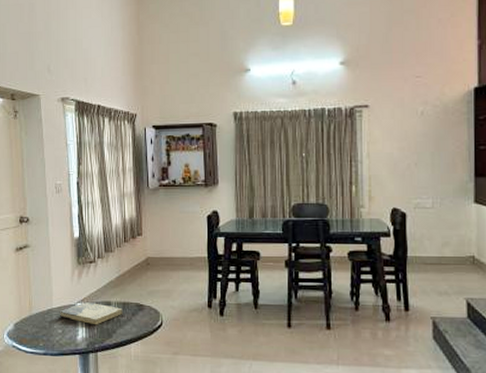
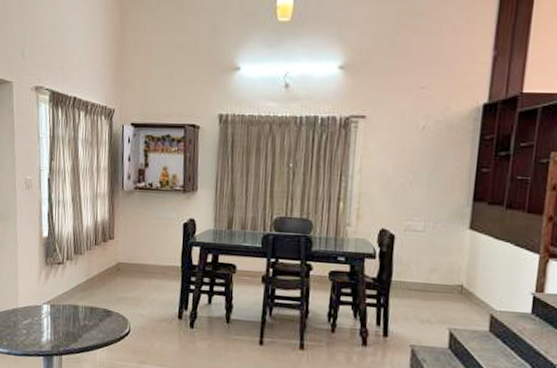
book: present [59,302,123,325] -> none [24,304,90,329]

